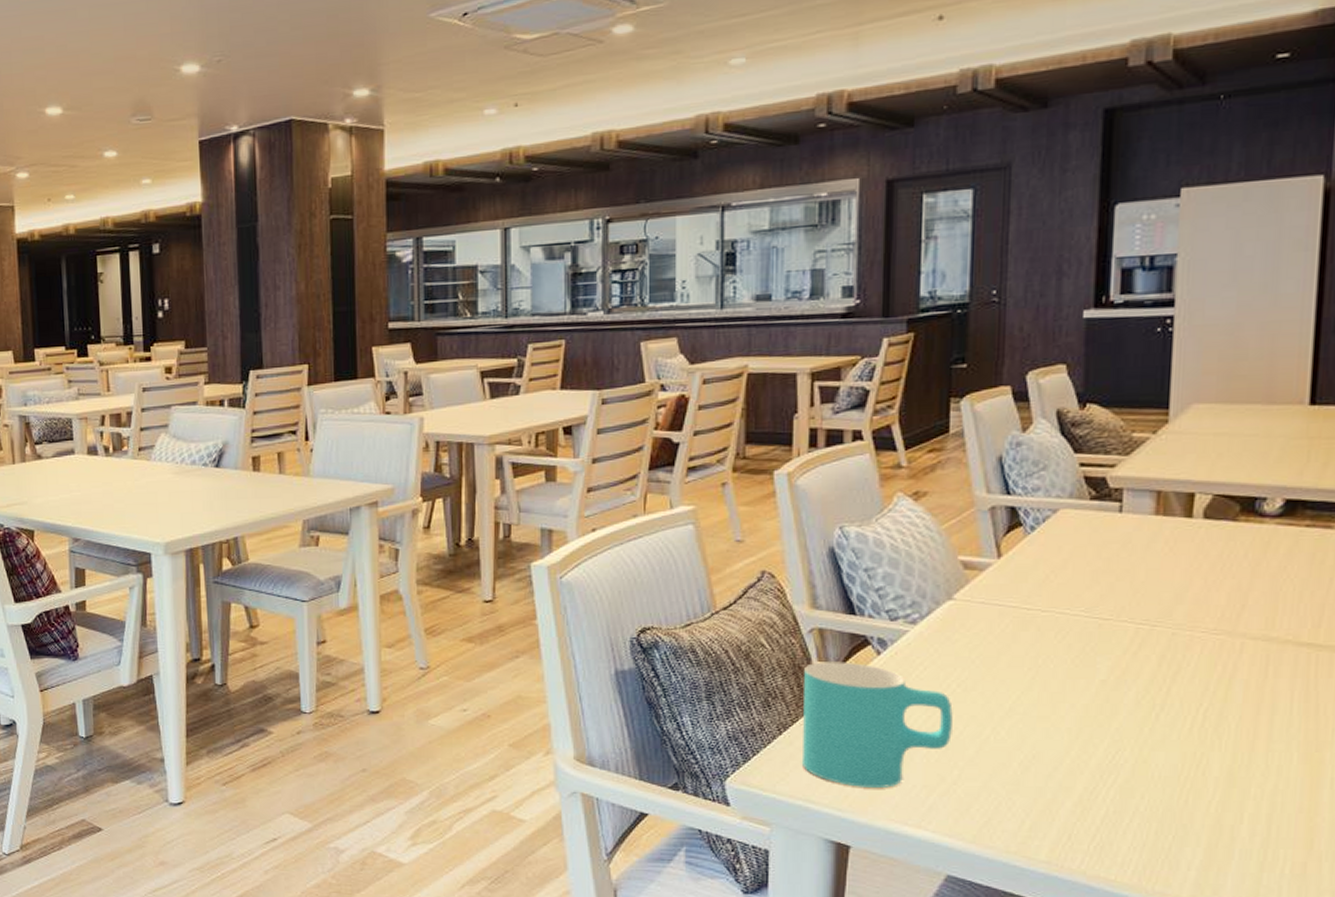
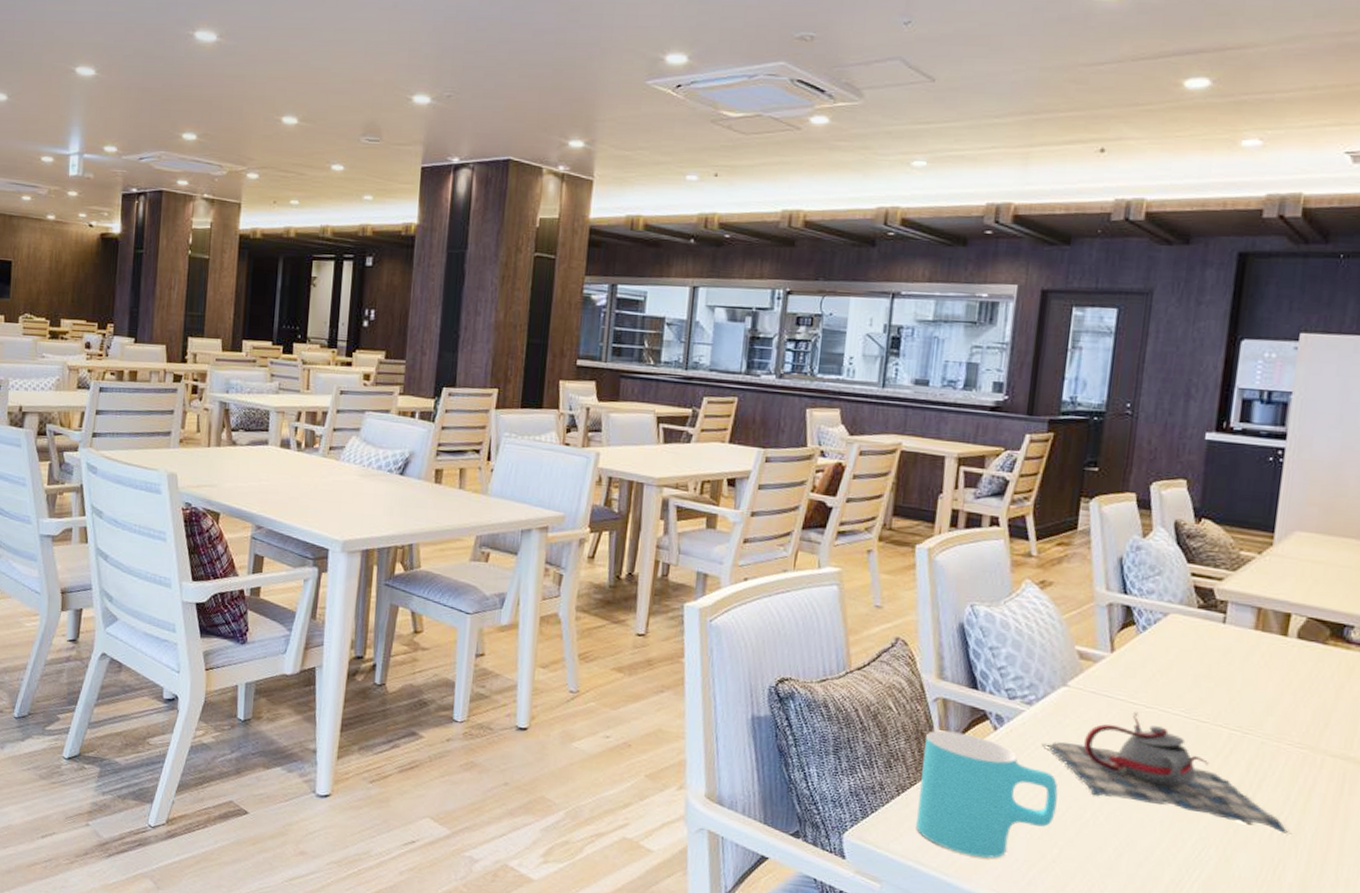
teapot: none [930,618,1211,728] -> present [1041,712,1289,836]

